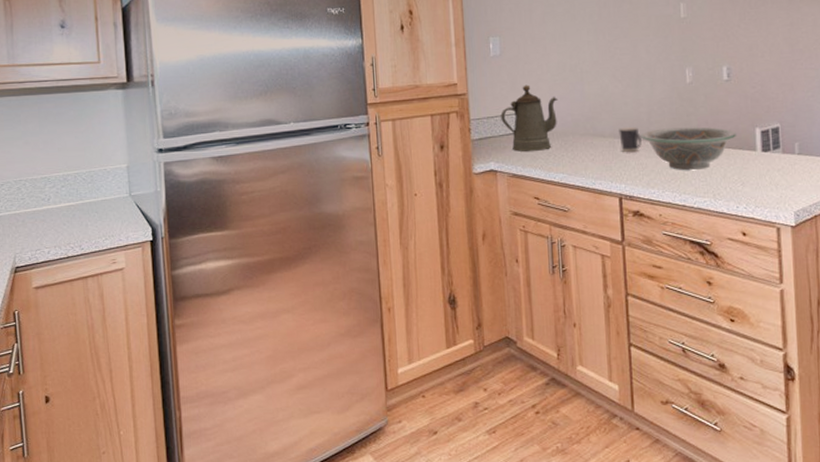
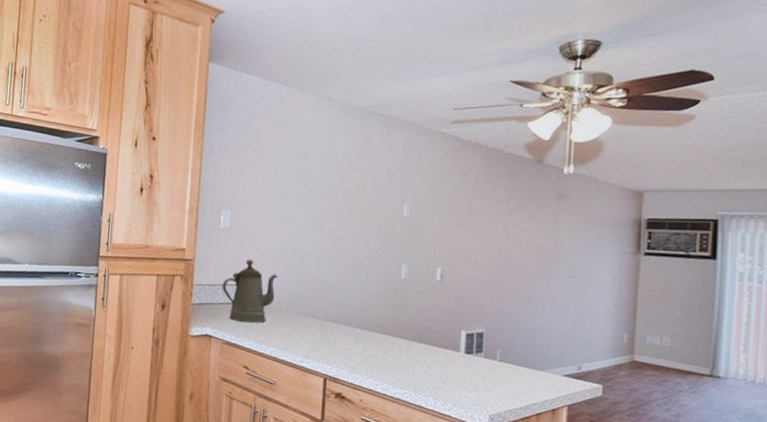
mug: present [618,126,642,152] -> none [331,311,352,337]
decorative bowl: present [640,126,737,171] -> none [351,318,444,363]

